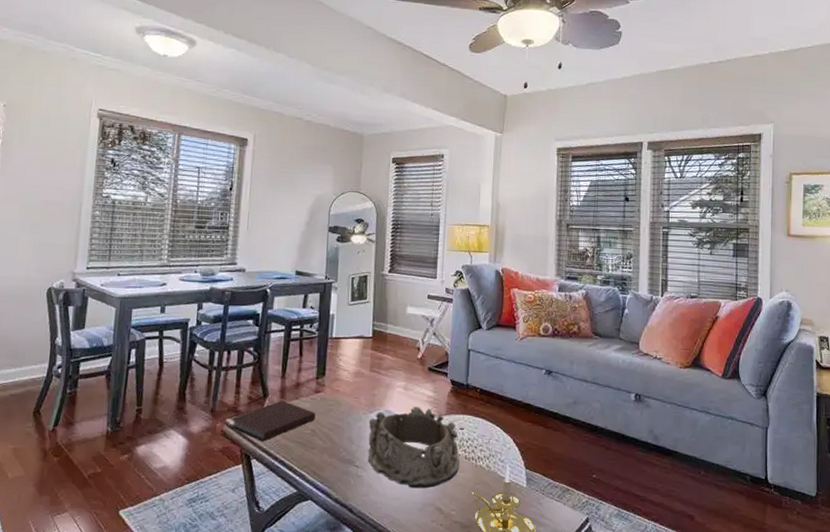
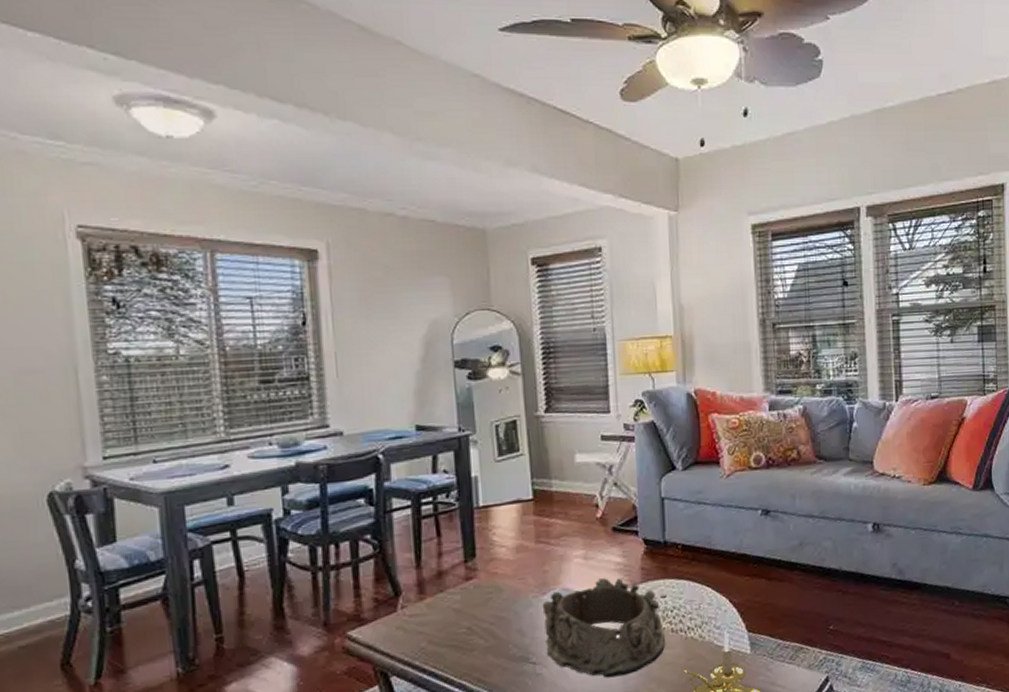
notebook: present [229,400,315,442] -> none [352,596,470,653]

